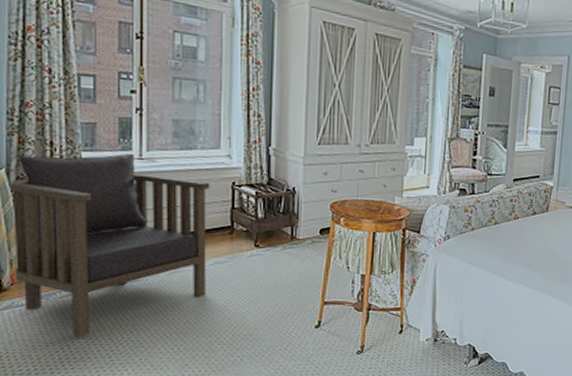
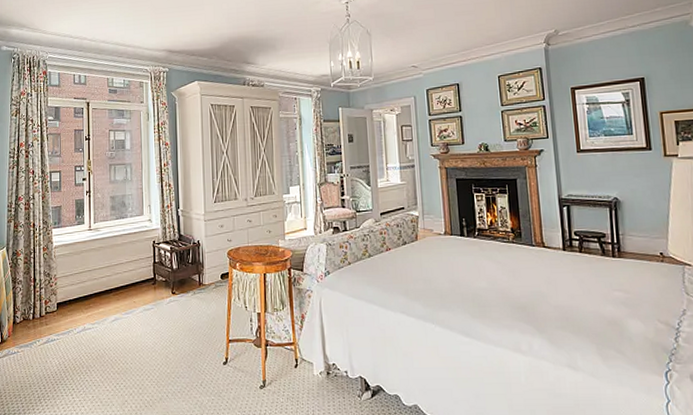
armchair: present [8,153,210,337] -> none [8,226,138,378]

